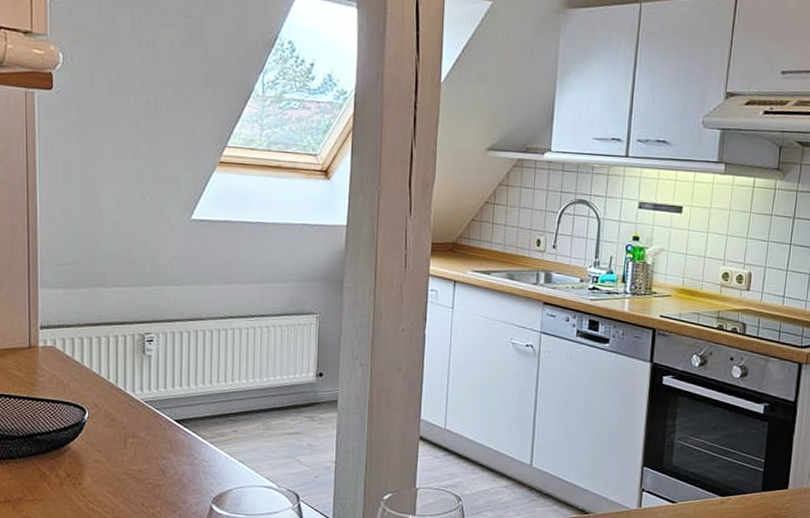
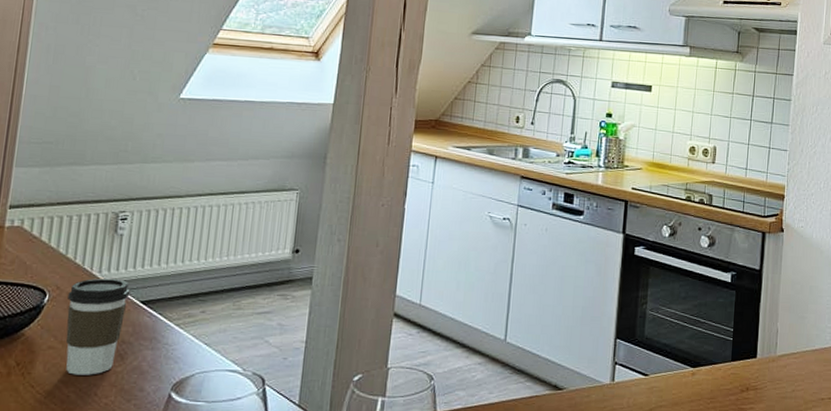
coffee cup: none [106,397,164,487] -> present [65,278,130,375]

